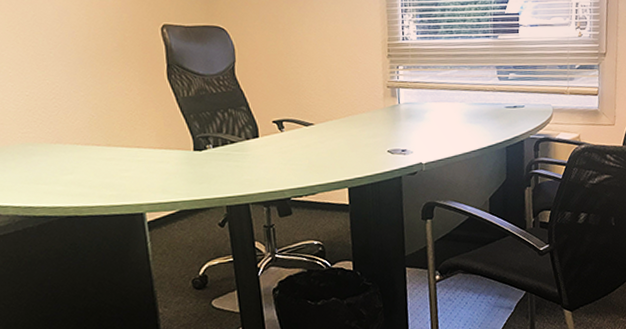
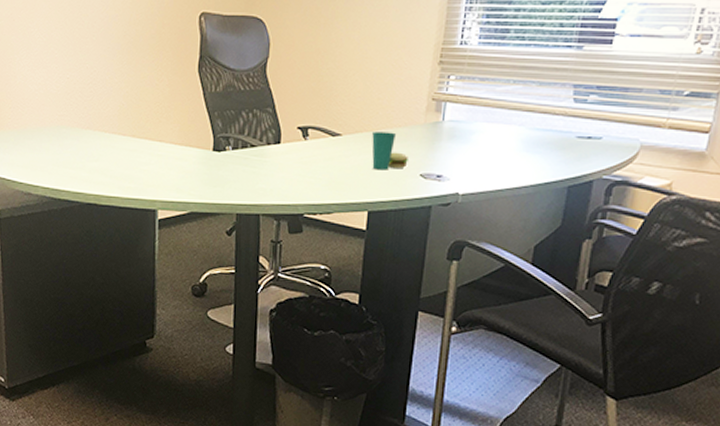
cup: none [341,117,376,151] -> present [372,132,408,170]

